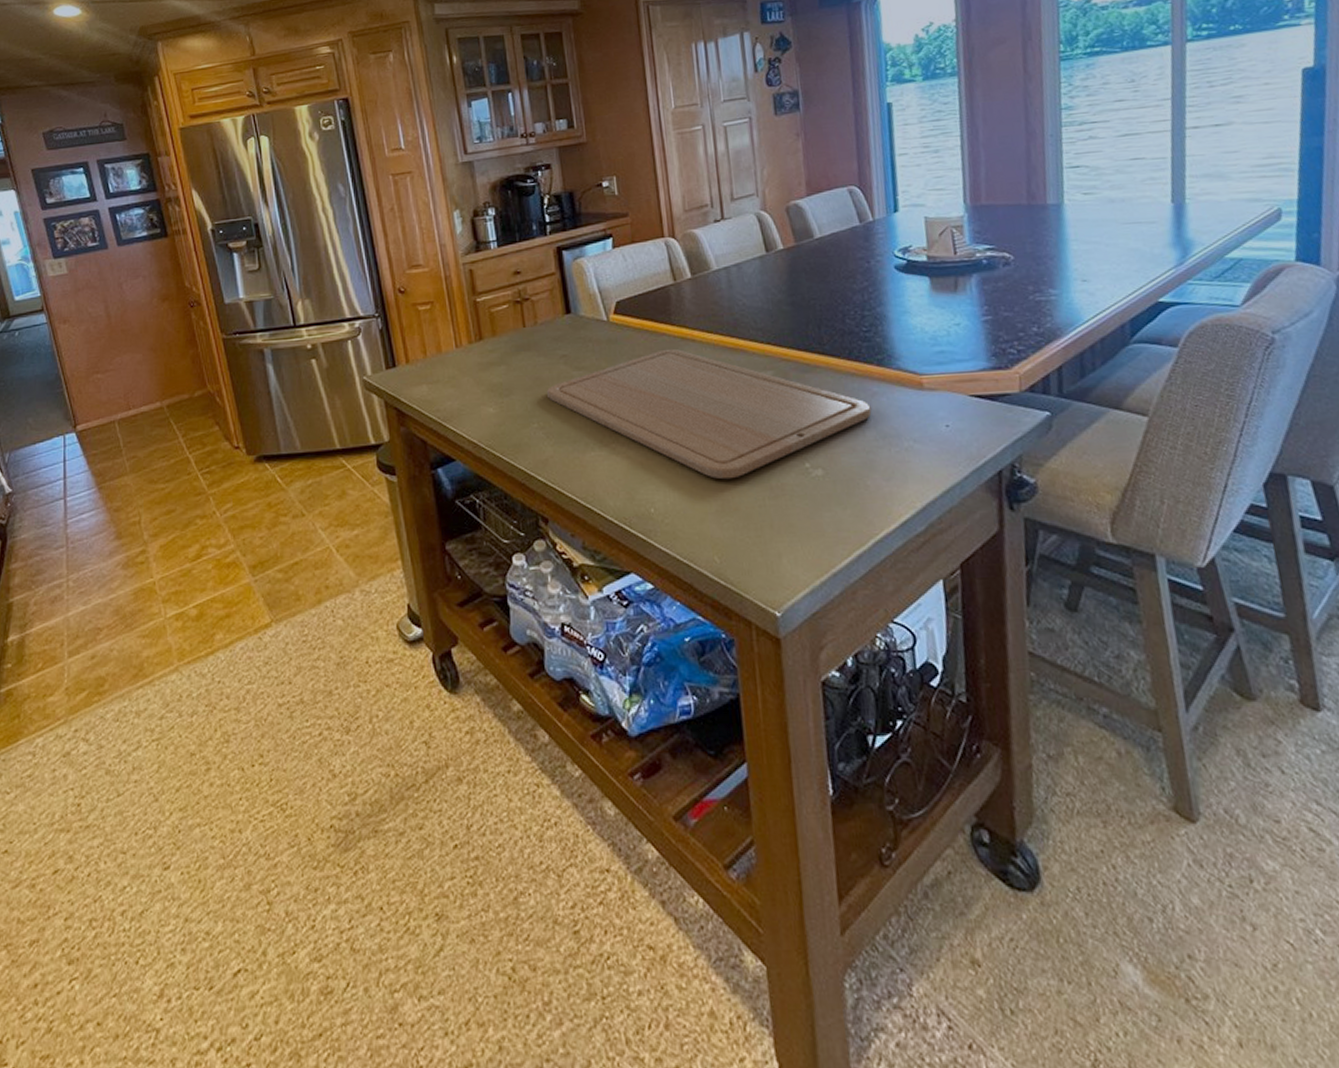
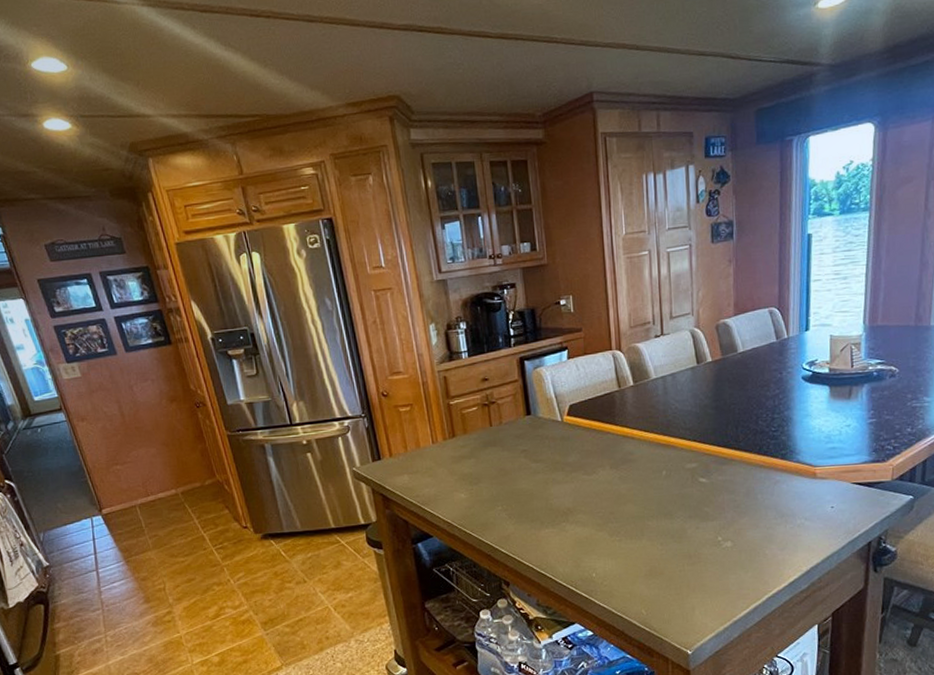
chopping board: present [547,348,872,480] -> none [510,444,774,550]

